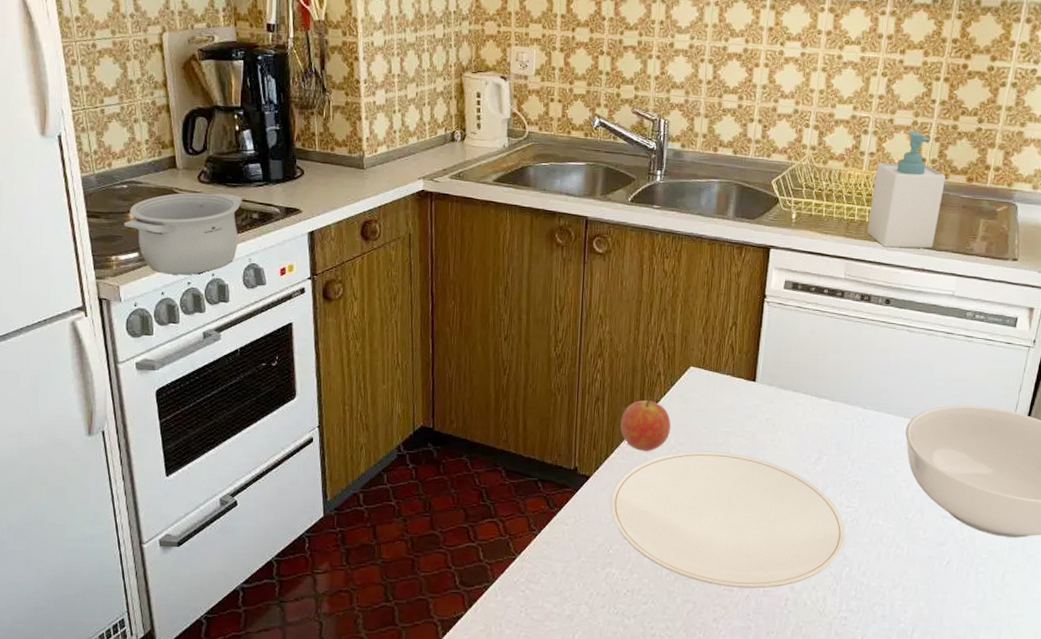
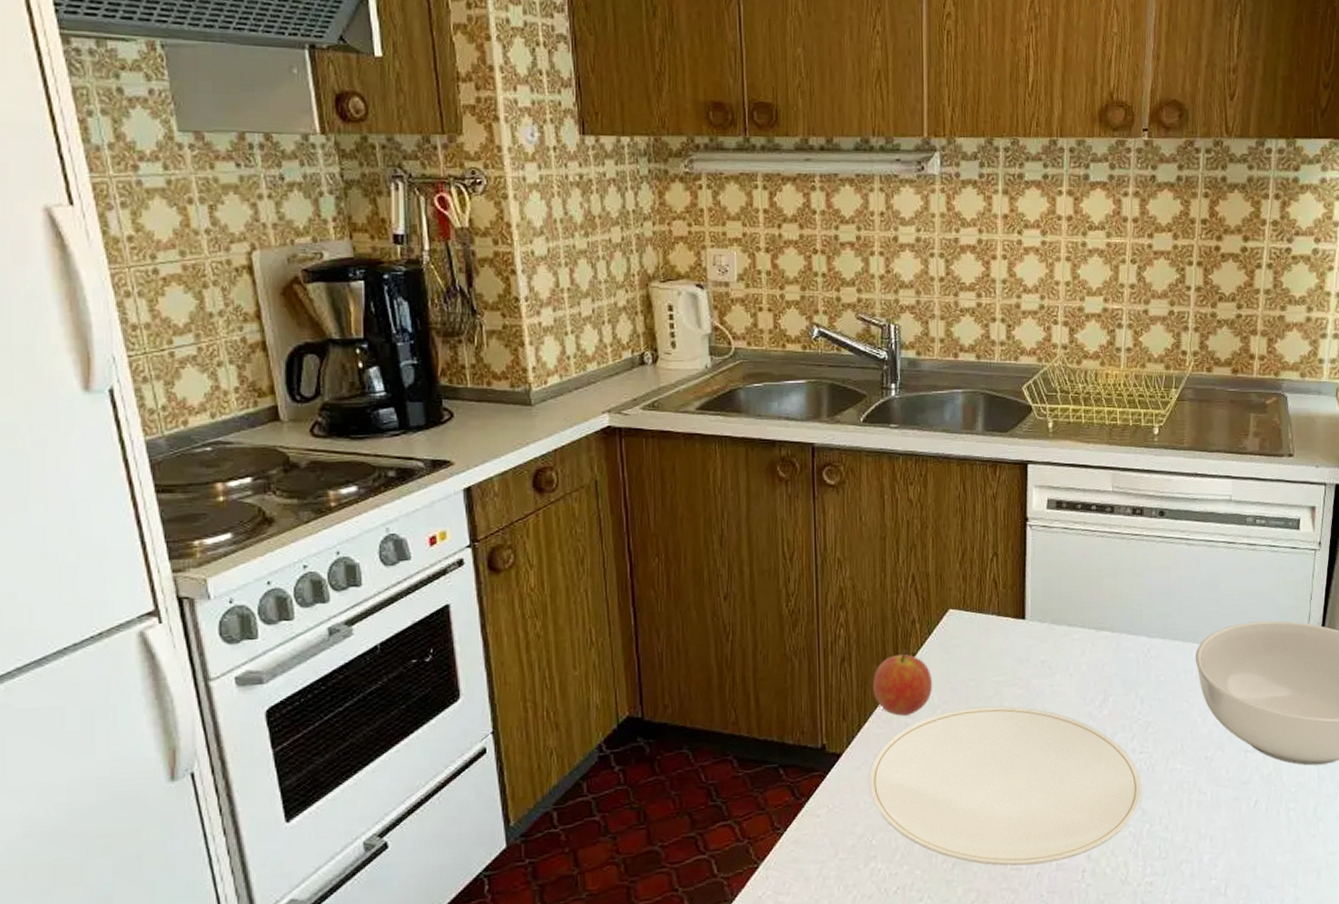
cooking pot: present [124,192,242,275] -> none [210,449,373,558]
soap bottle: present [867,130,946,249] -> none [1131,321,1209,453]

